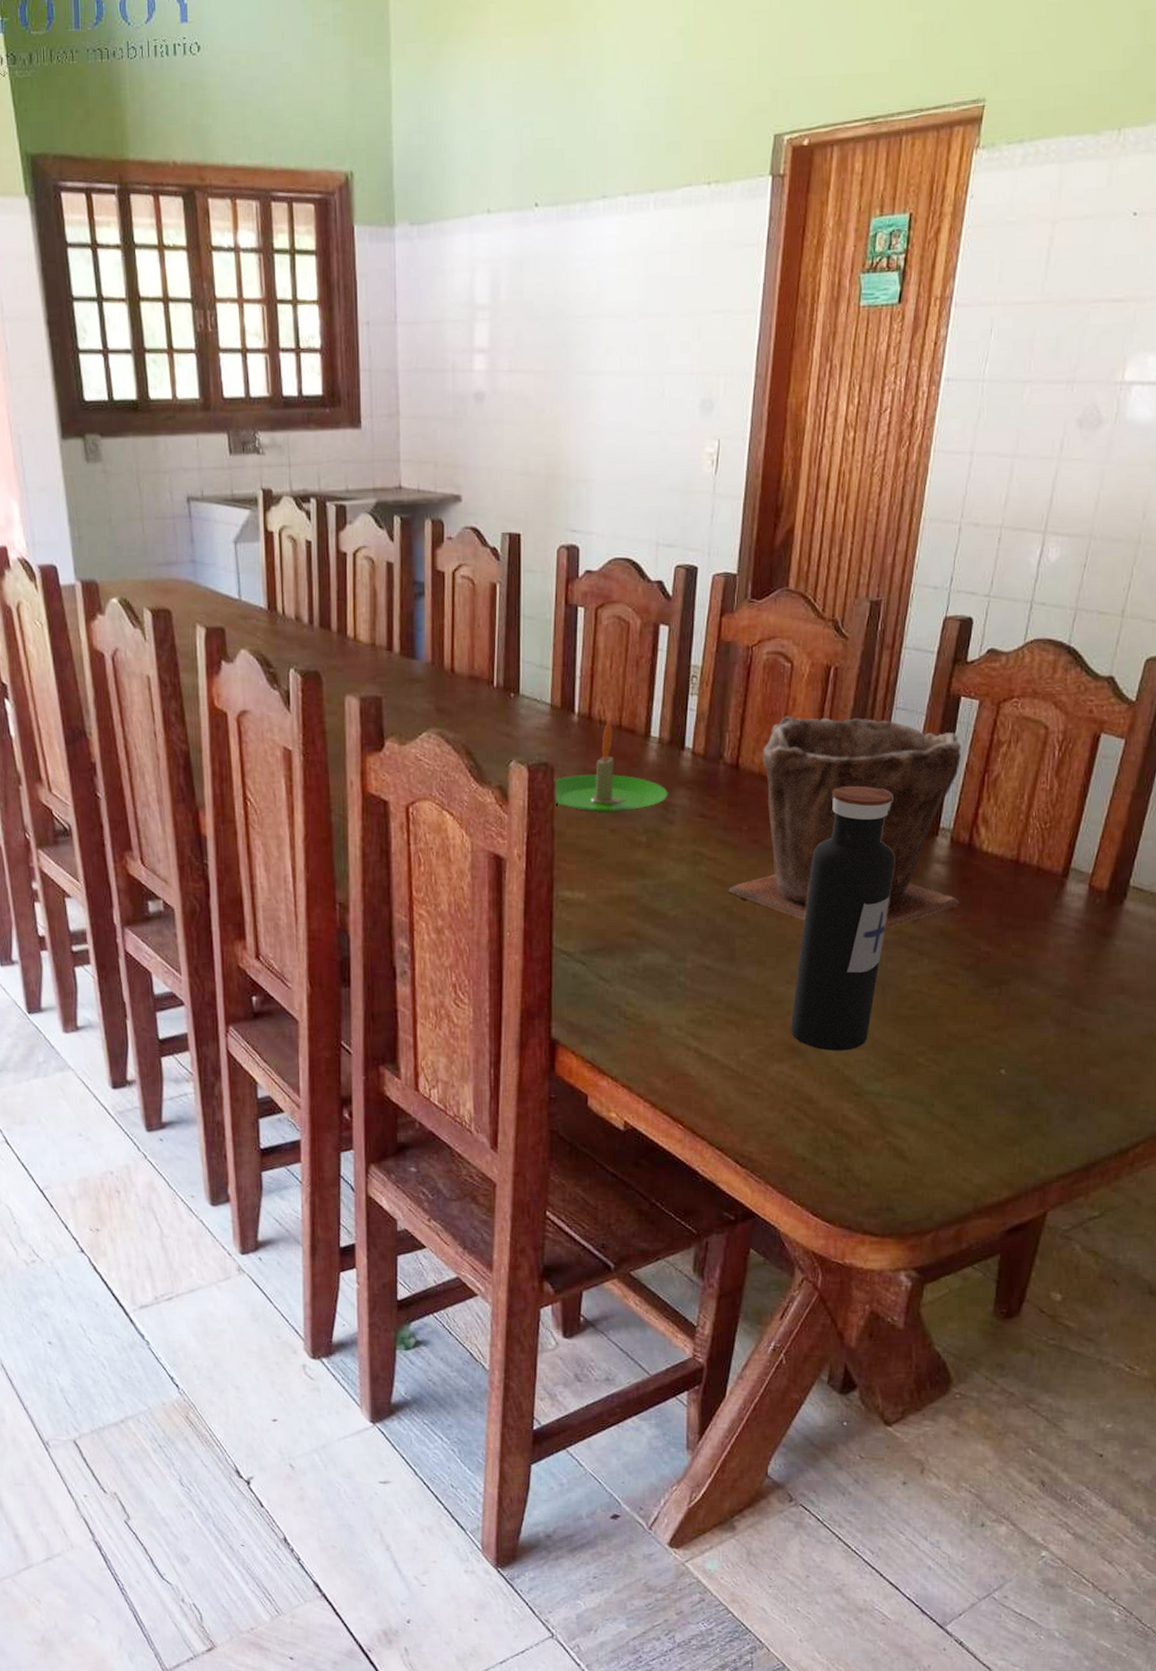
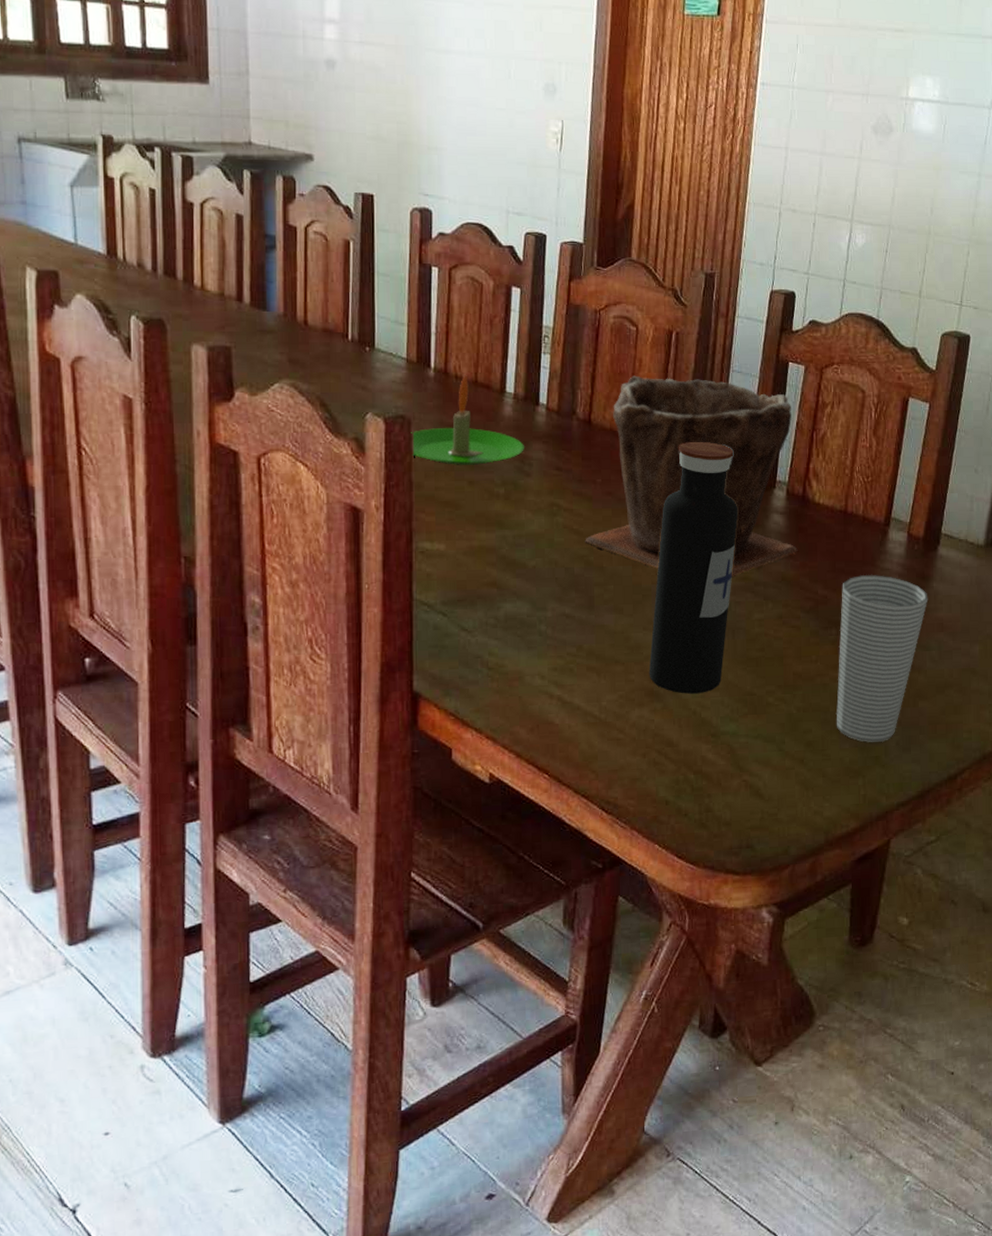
cup: none [992,931,1109,1109] -> present [836,575,928,742]

